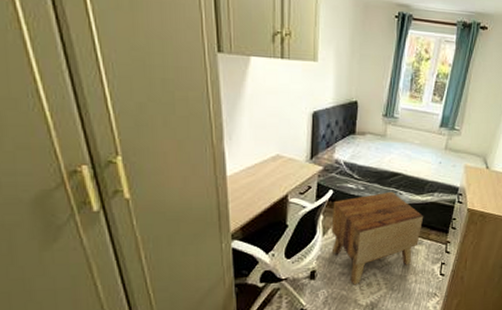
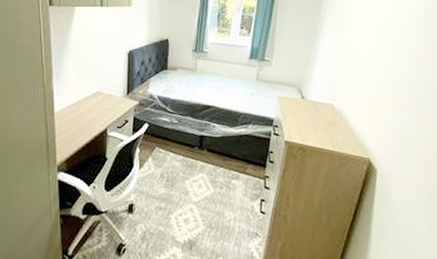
side table: present [331,191,424,285] -> none [147,124,239,221]

